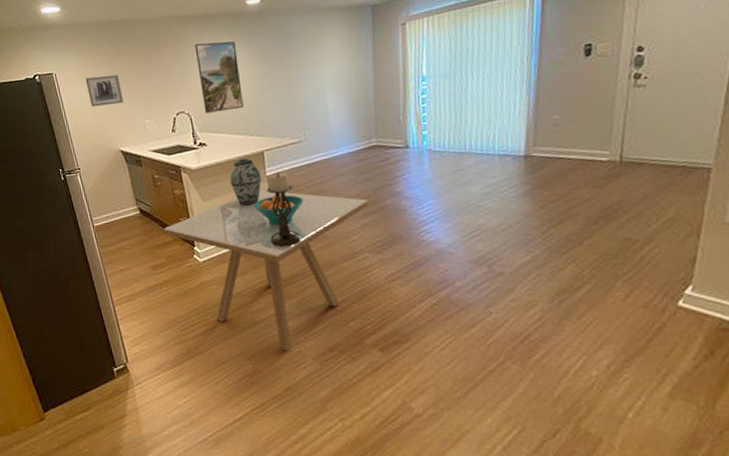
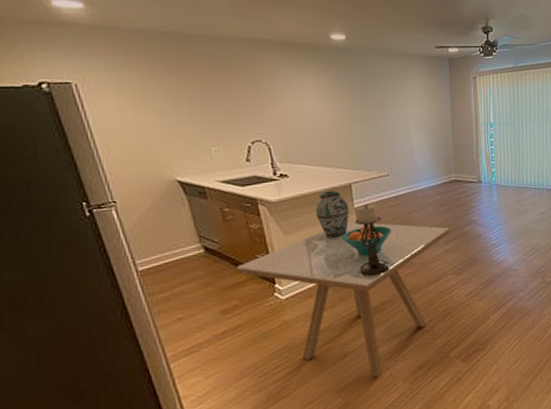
wall art: present [85,74,124,108] -> none [124,92,182,129]
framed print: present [194,41,244,113] -> none [273,71,329,144]

